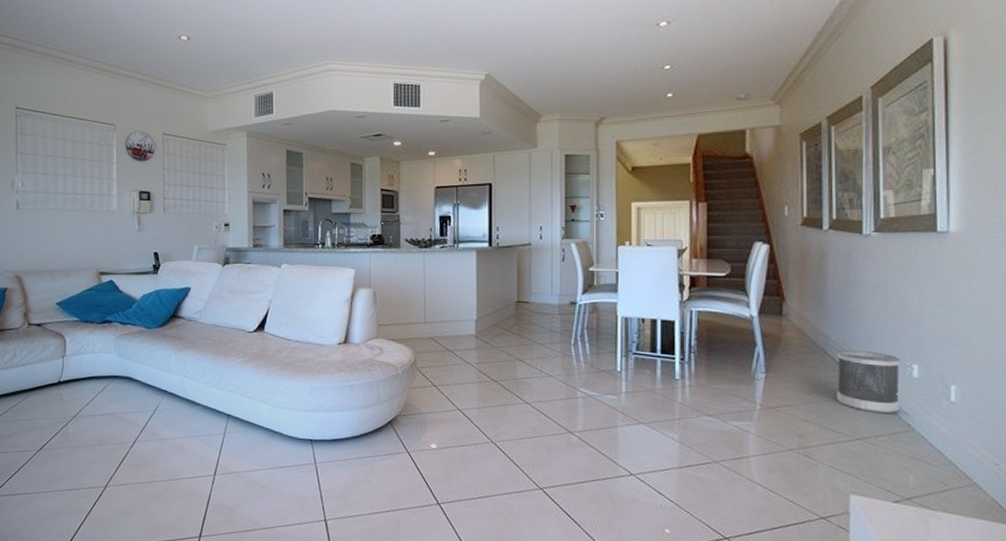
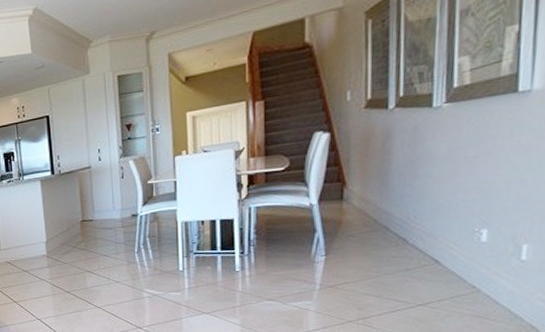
wastebasket: present [837,349,900,414] -> none [399,222,468,280]

